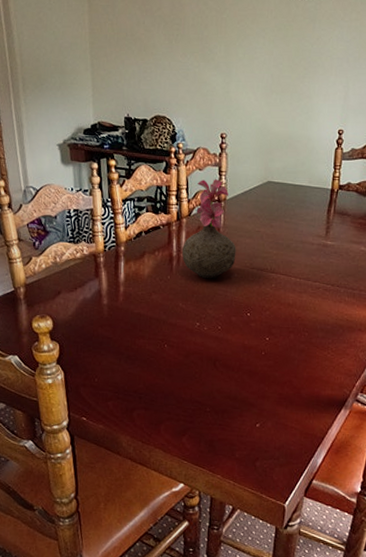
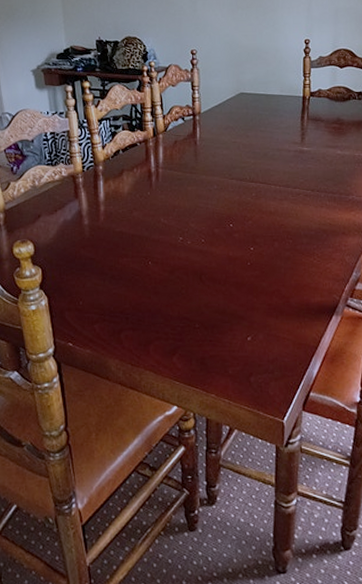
vase: present [182,179,236,279] -> none [161,94,214,192]

